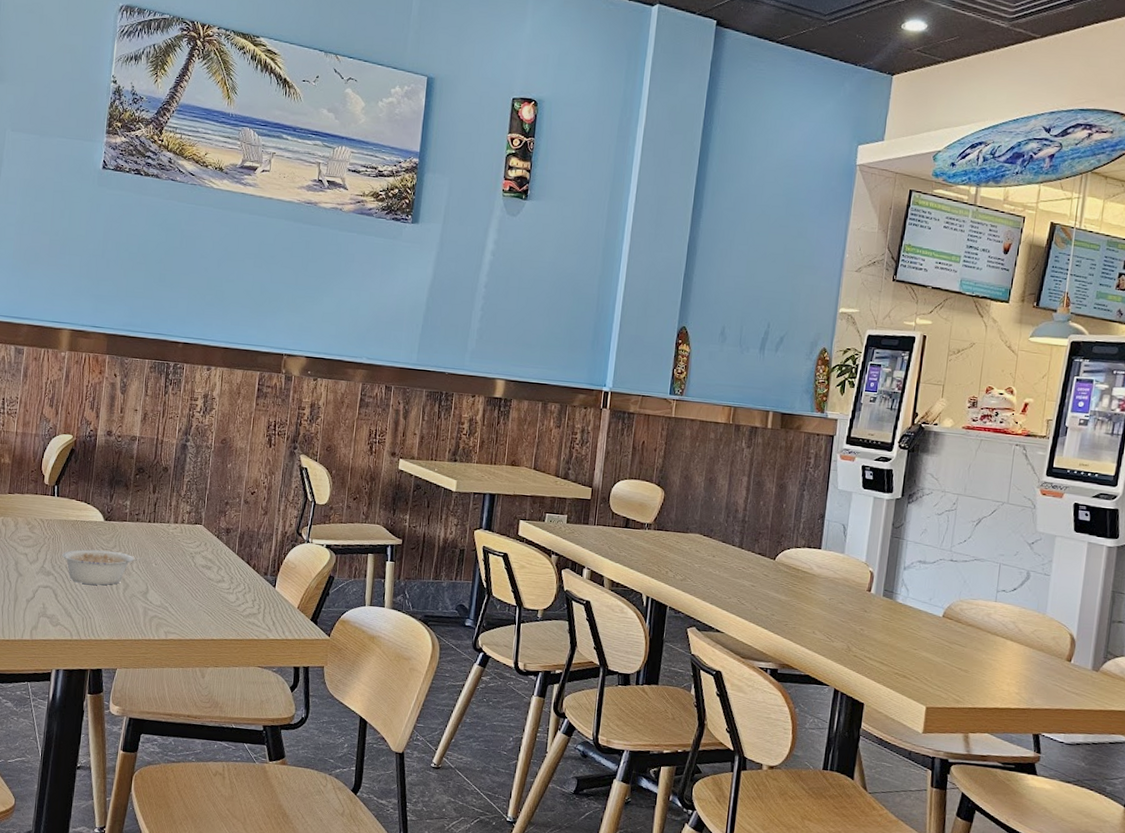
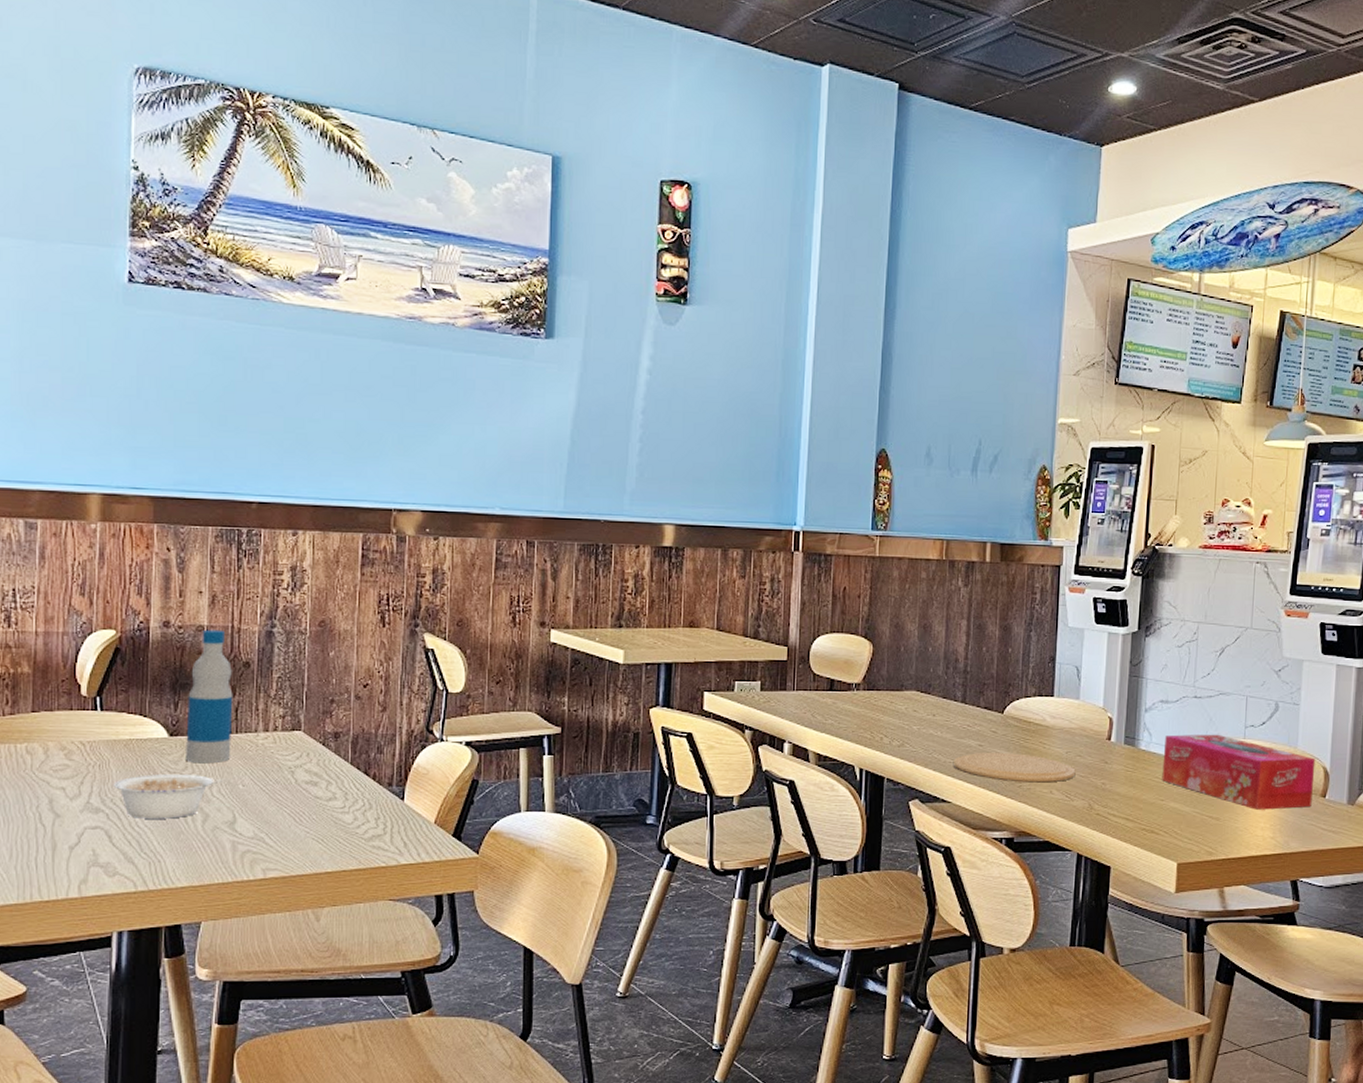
bottle: none [115,439,154,545] -> present [186,629,233,762]
plate: none [728,592,837,624] -> present [953,753,1076,783]
tissue box: none [916,592,1063,670] -> present [1162,734,1316,810]

